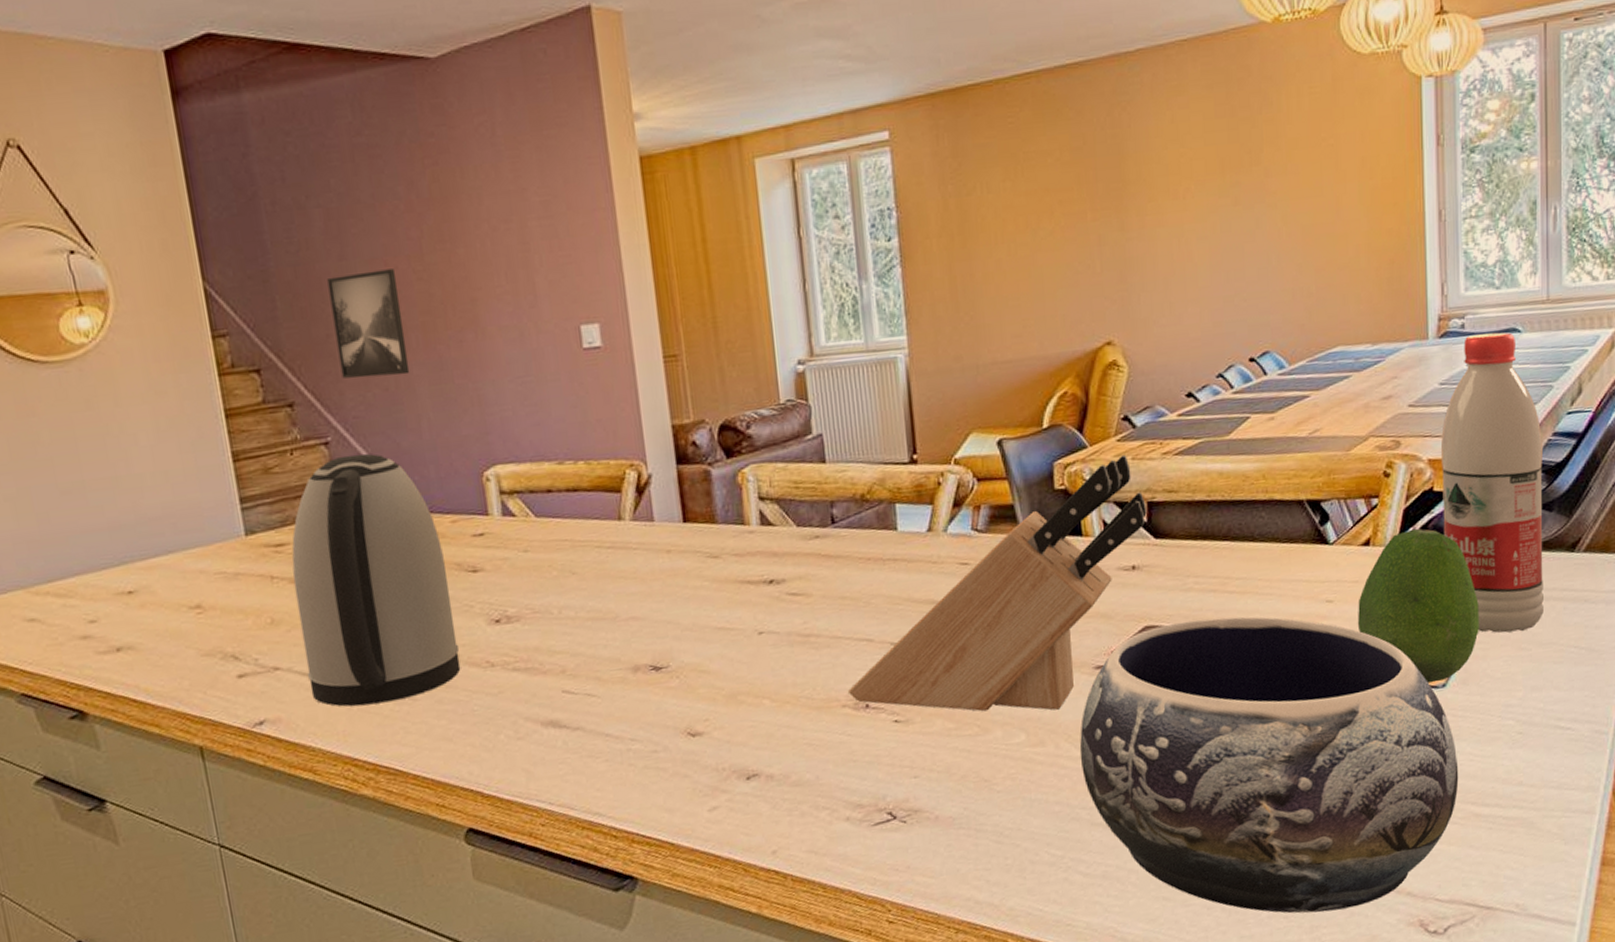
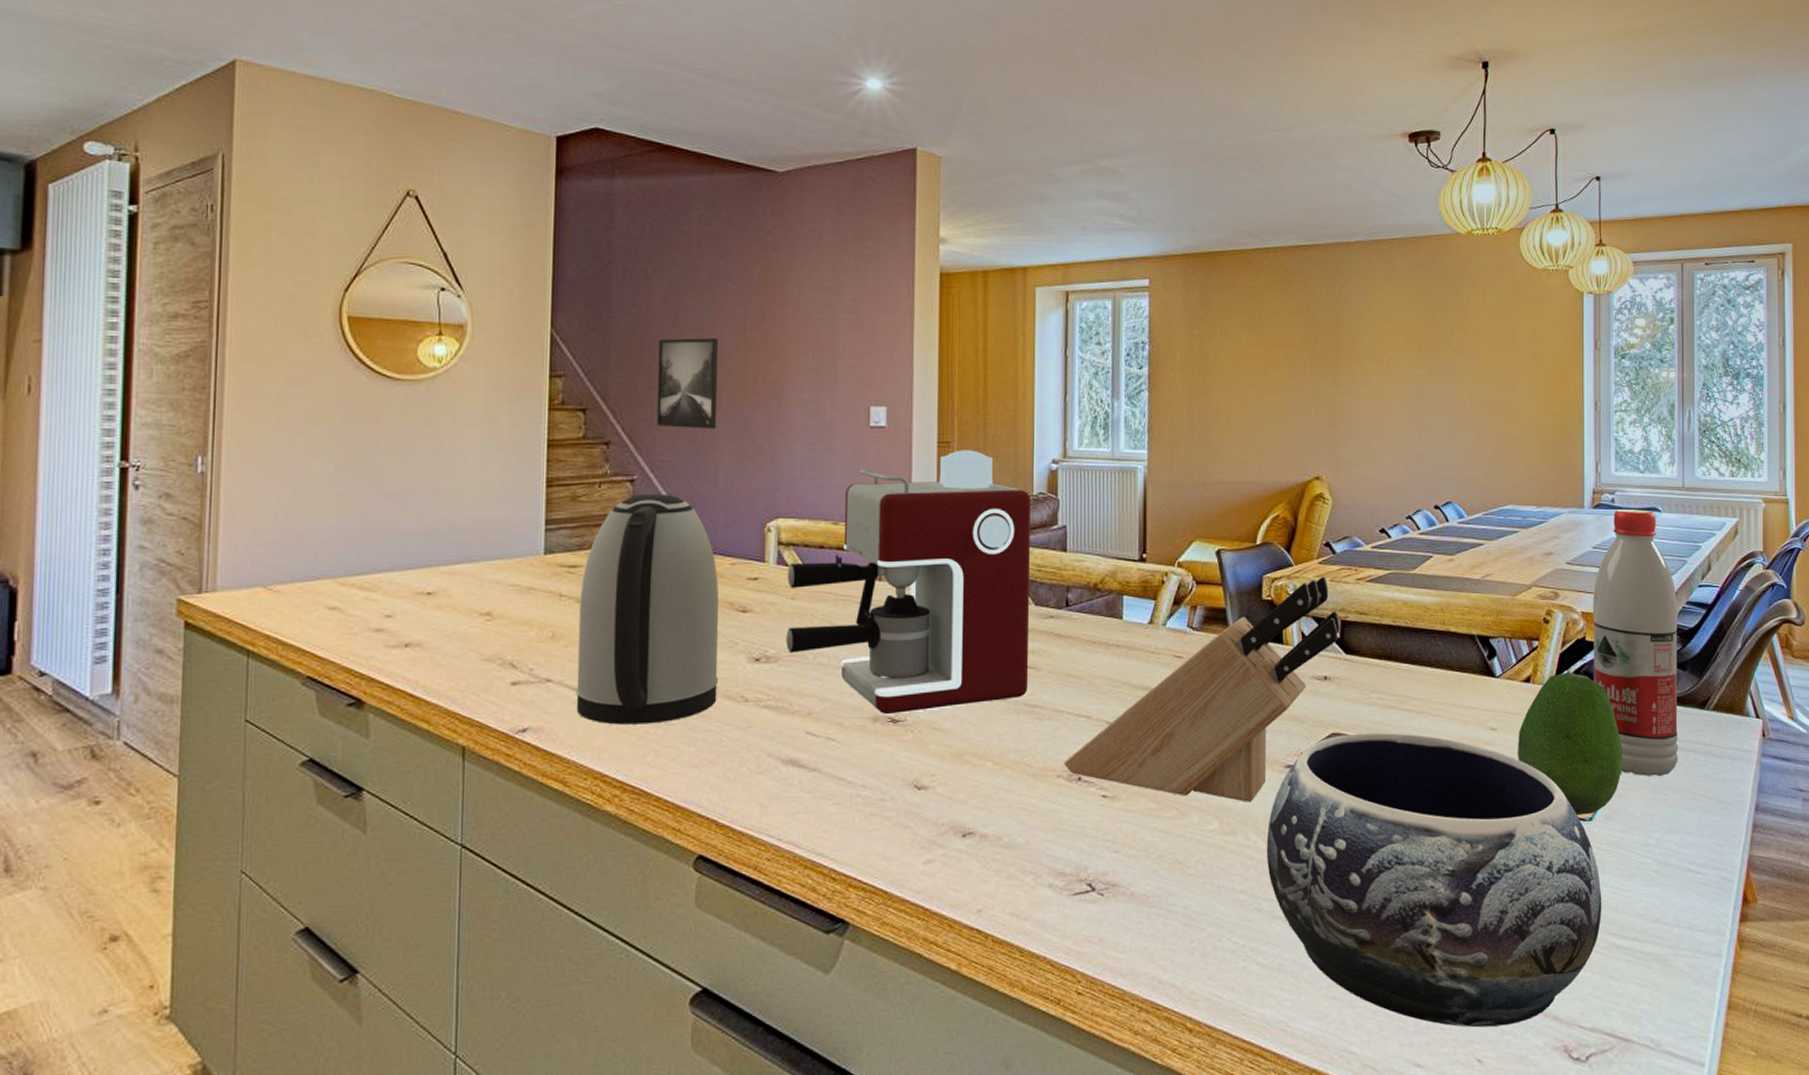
coffee maker: none [515,360,800,664] -> present [785,450,1031,715]

